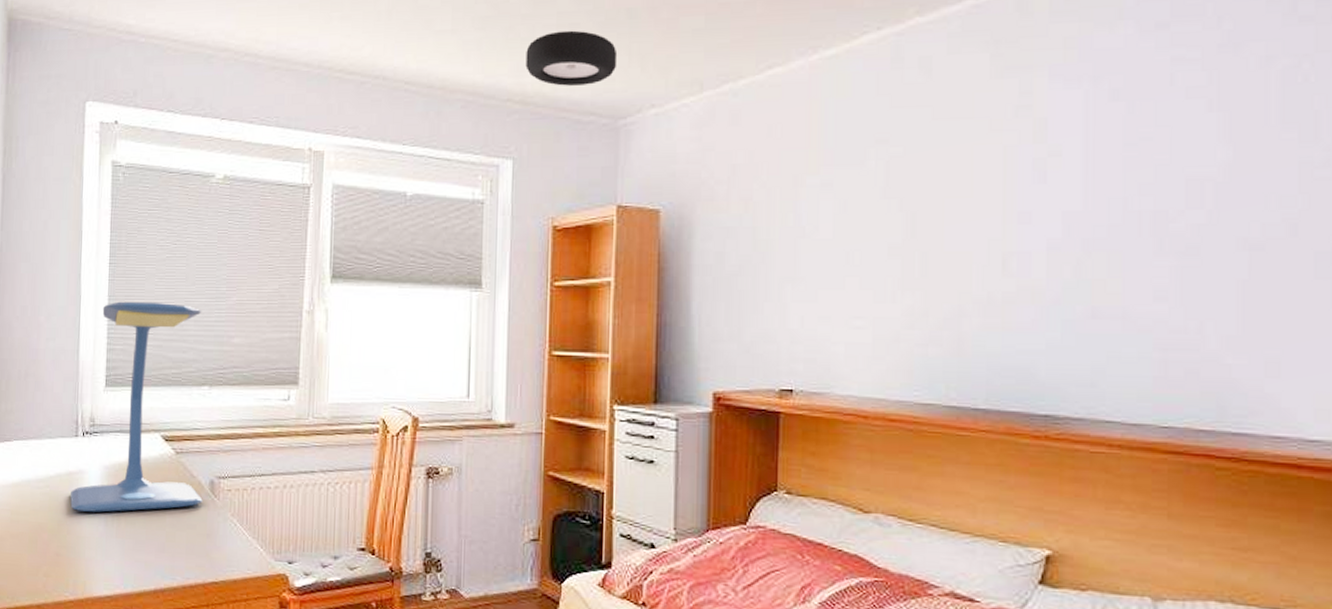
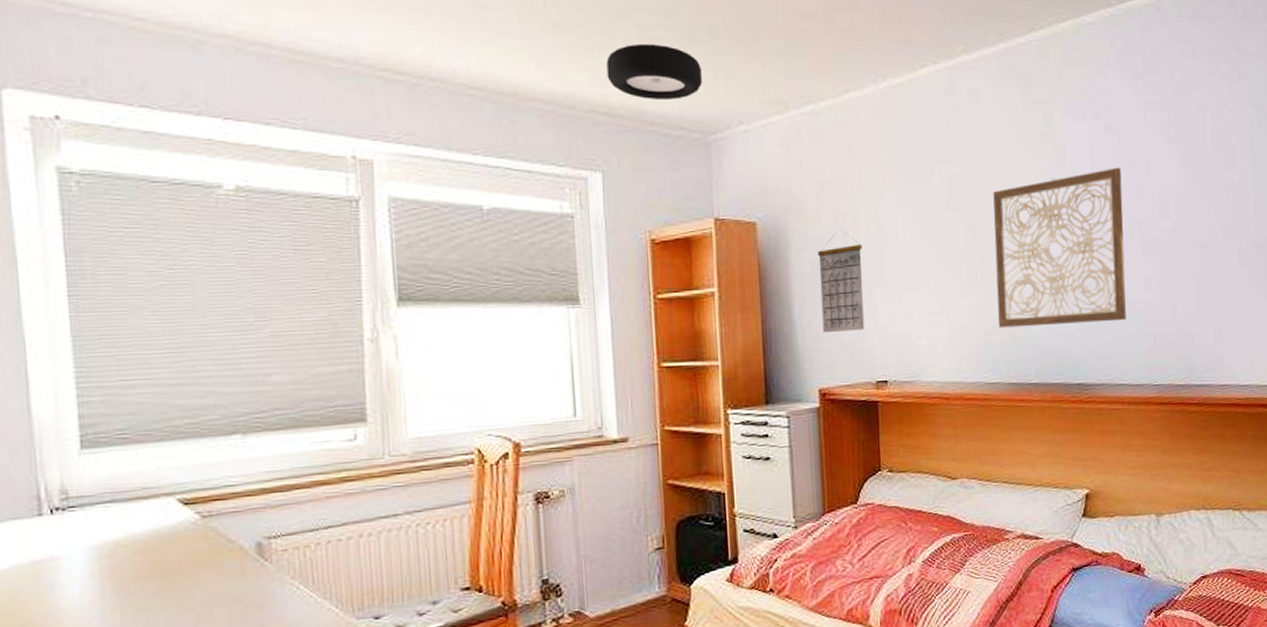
desk lamp: present [70,301,203,513] -> none [39,340,248,609]
calendar: none [722,218,775,332] -> present [817,229,864,334]
wall art: none [939,144,1129,340] -> present [993,167,1126,328]

